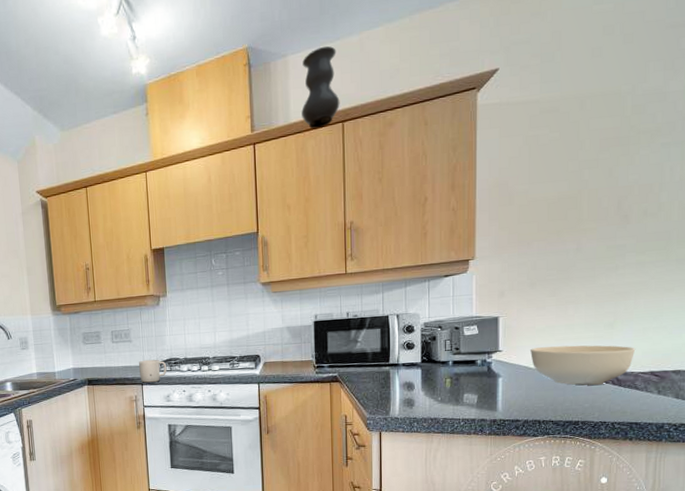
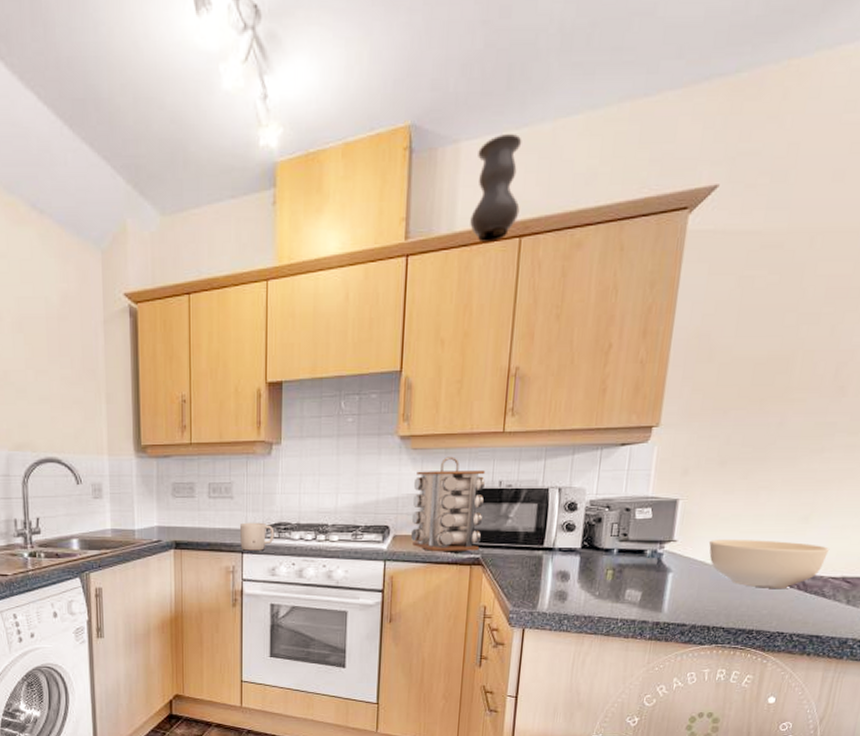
spice rack: none [276,296,336,374] -> present [410,456,486,552]

